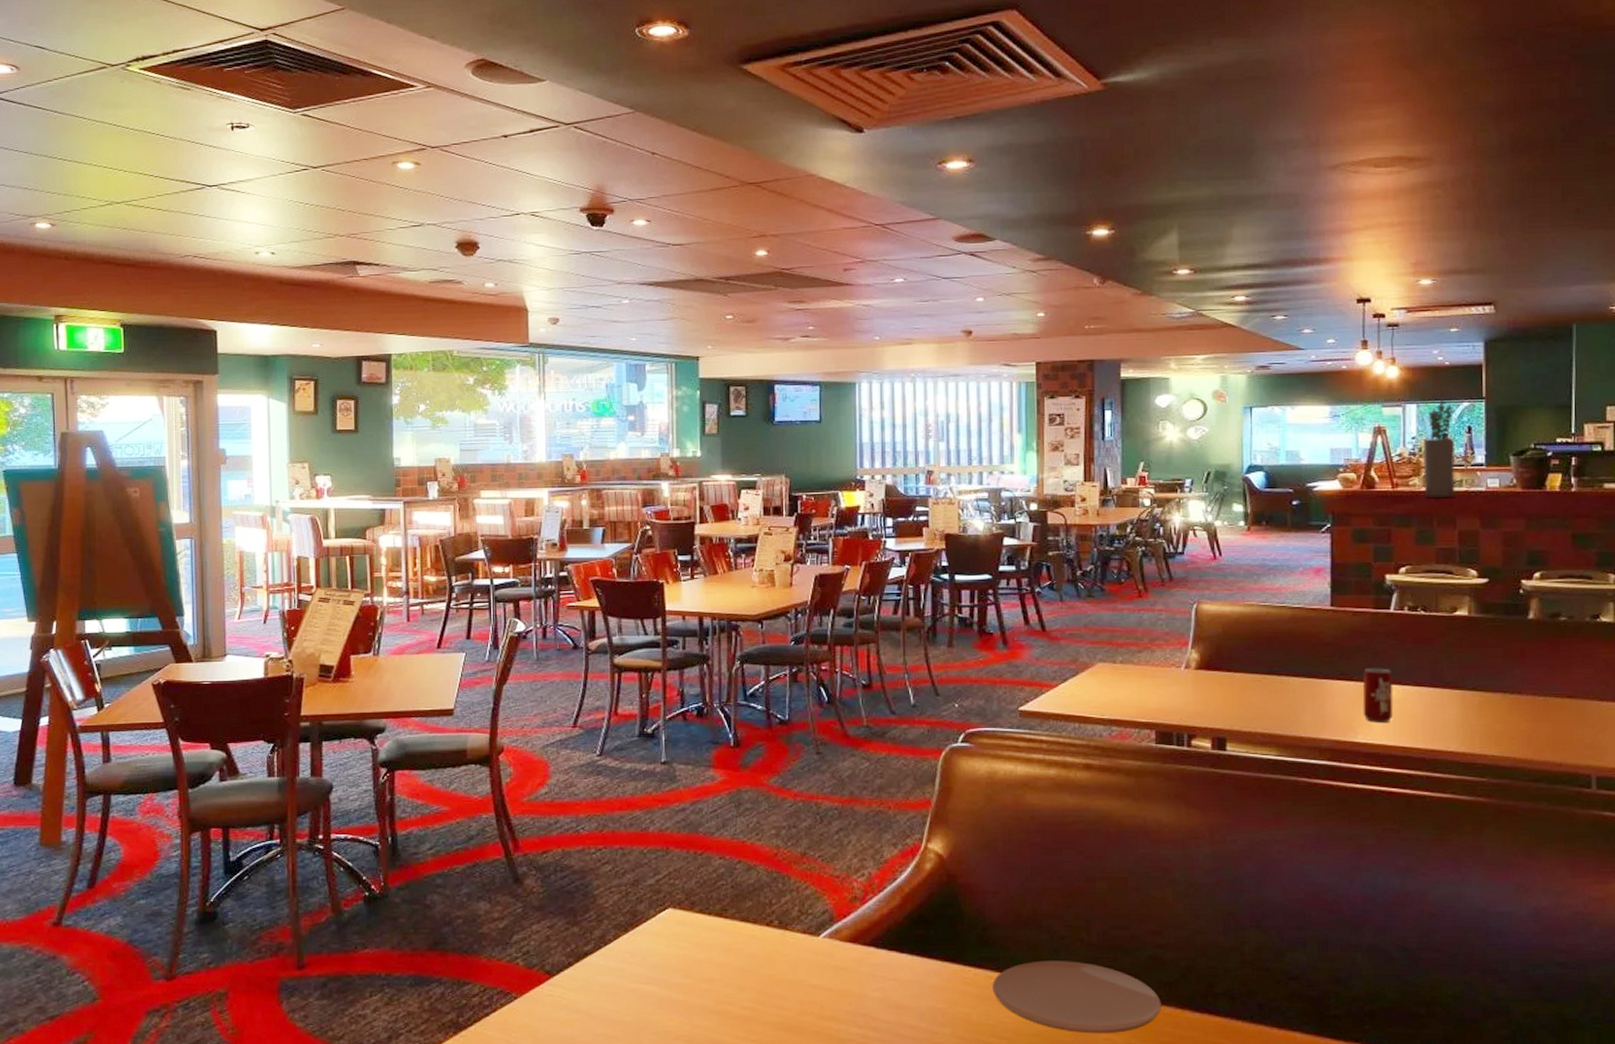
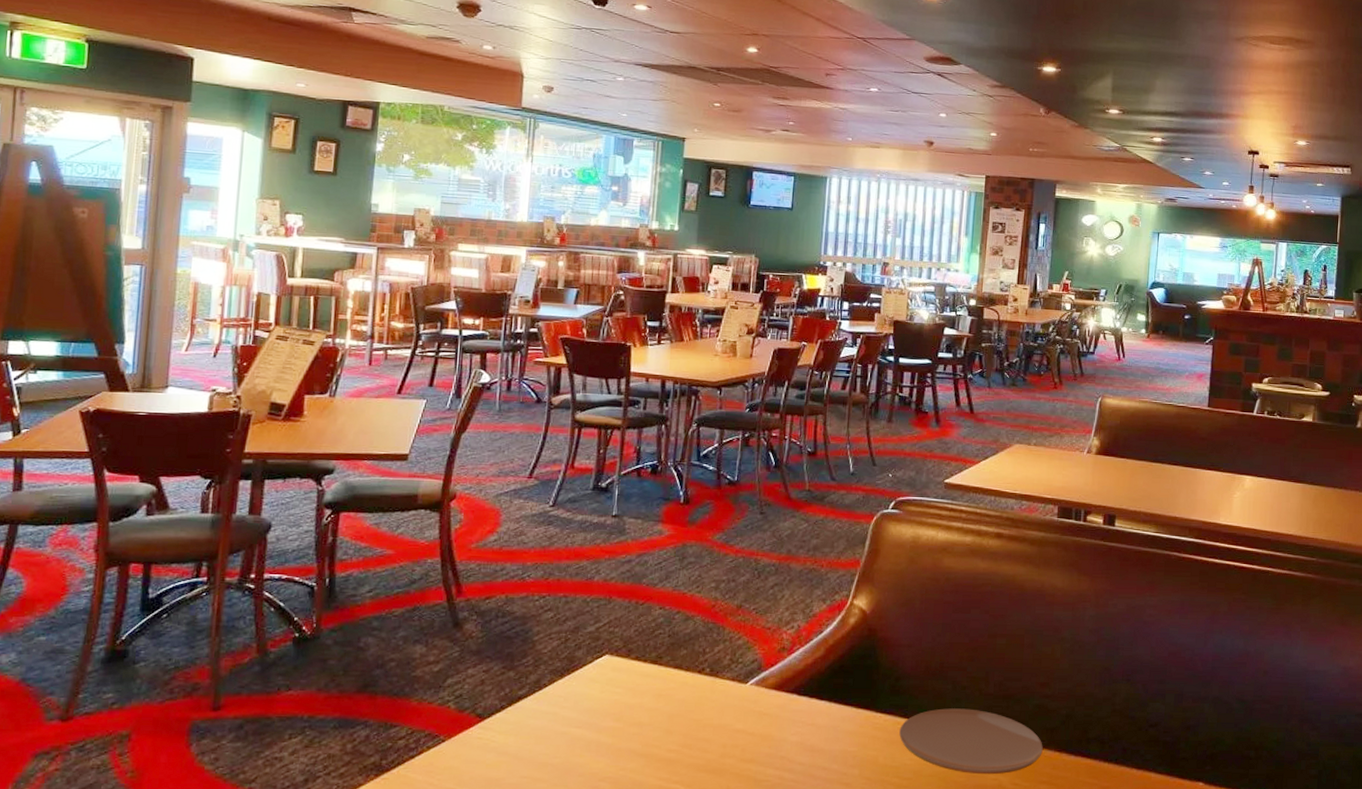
beer can: present [1362,668,1393,722] -> none [1226,461,1251,508]
vase: present [1423,396,1455,499] -> none [1287,239,1314,324]

